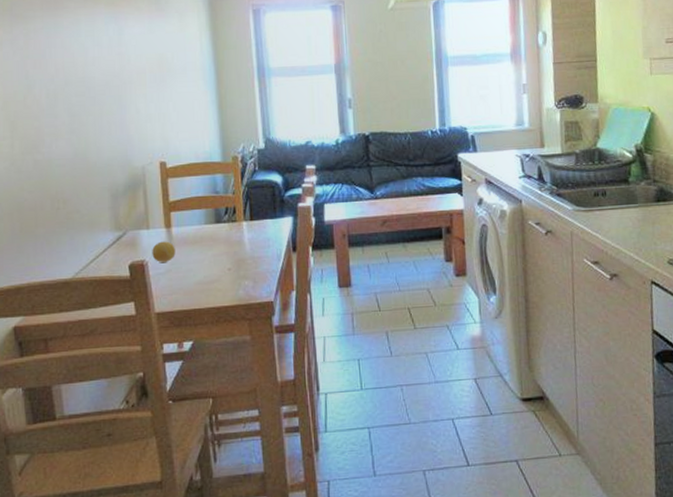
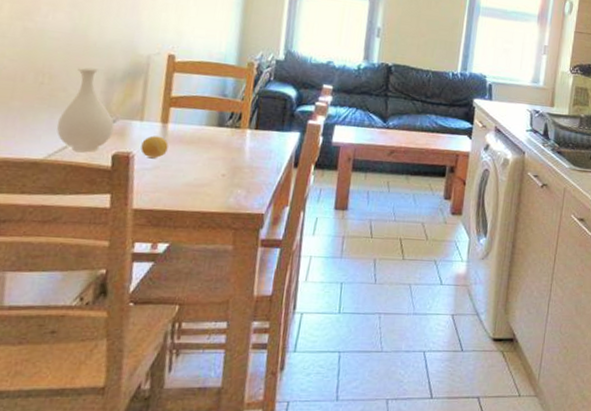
vase: none [77,187,126,267] -> present [56,67,115,153]

